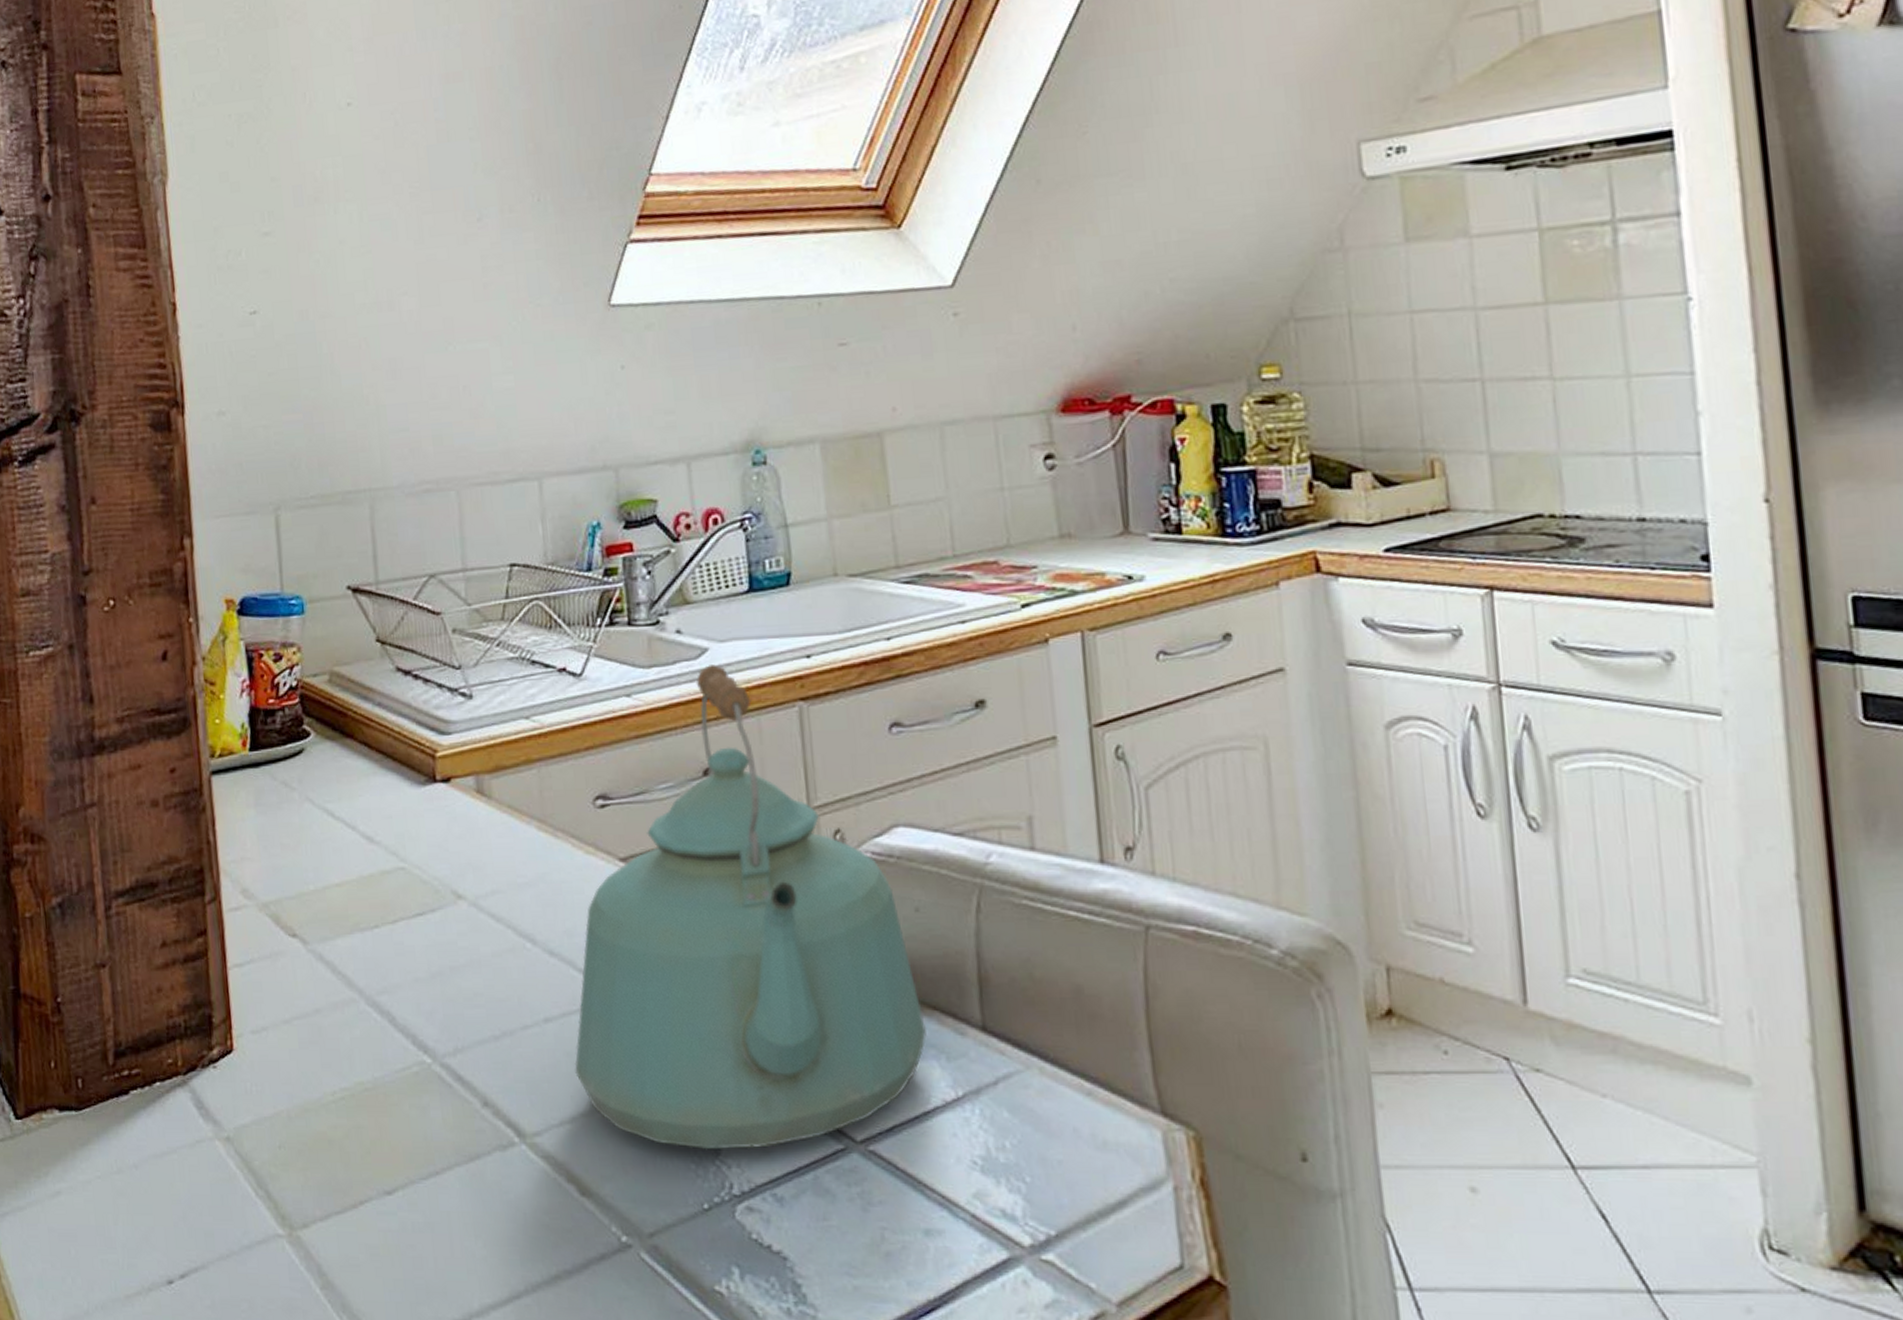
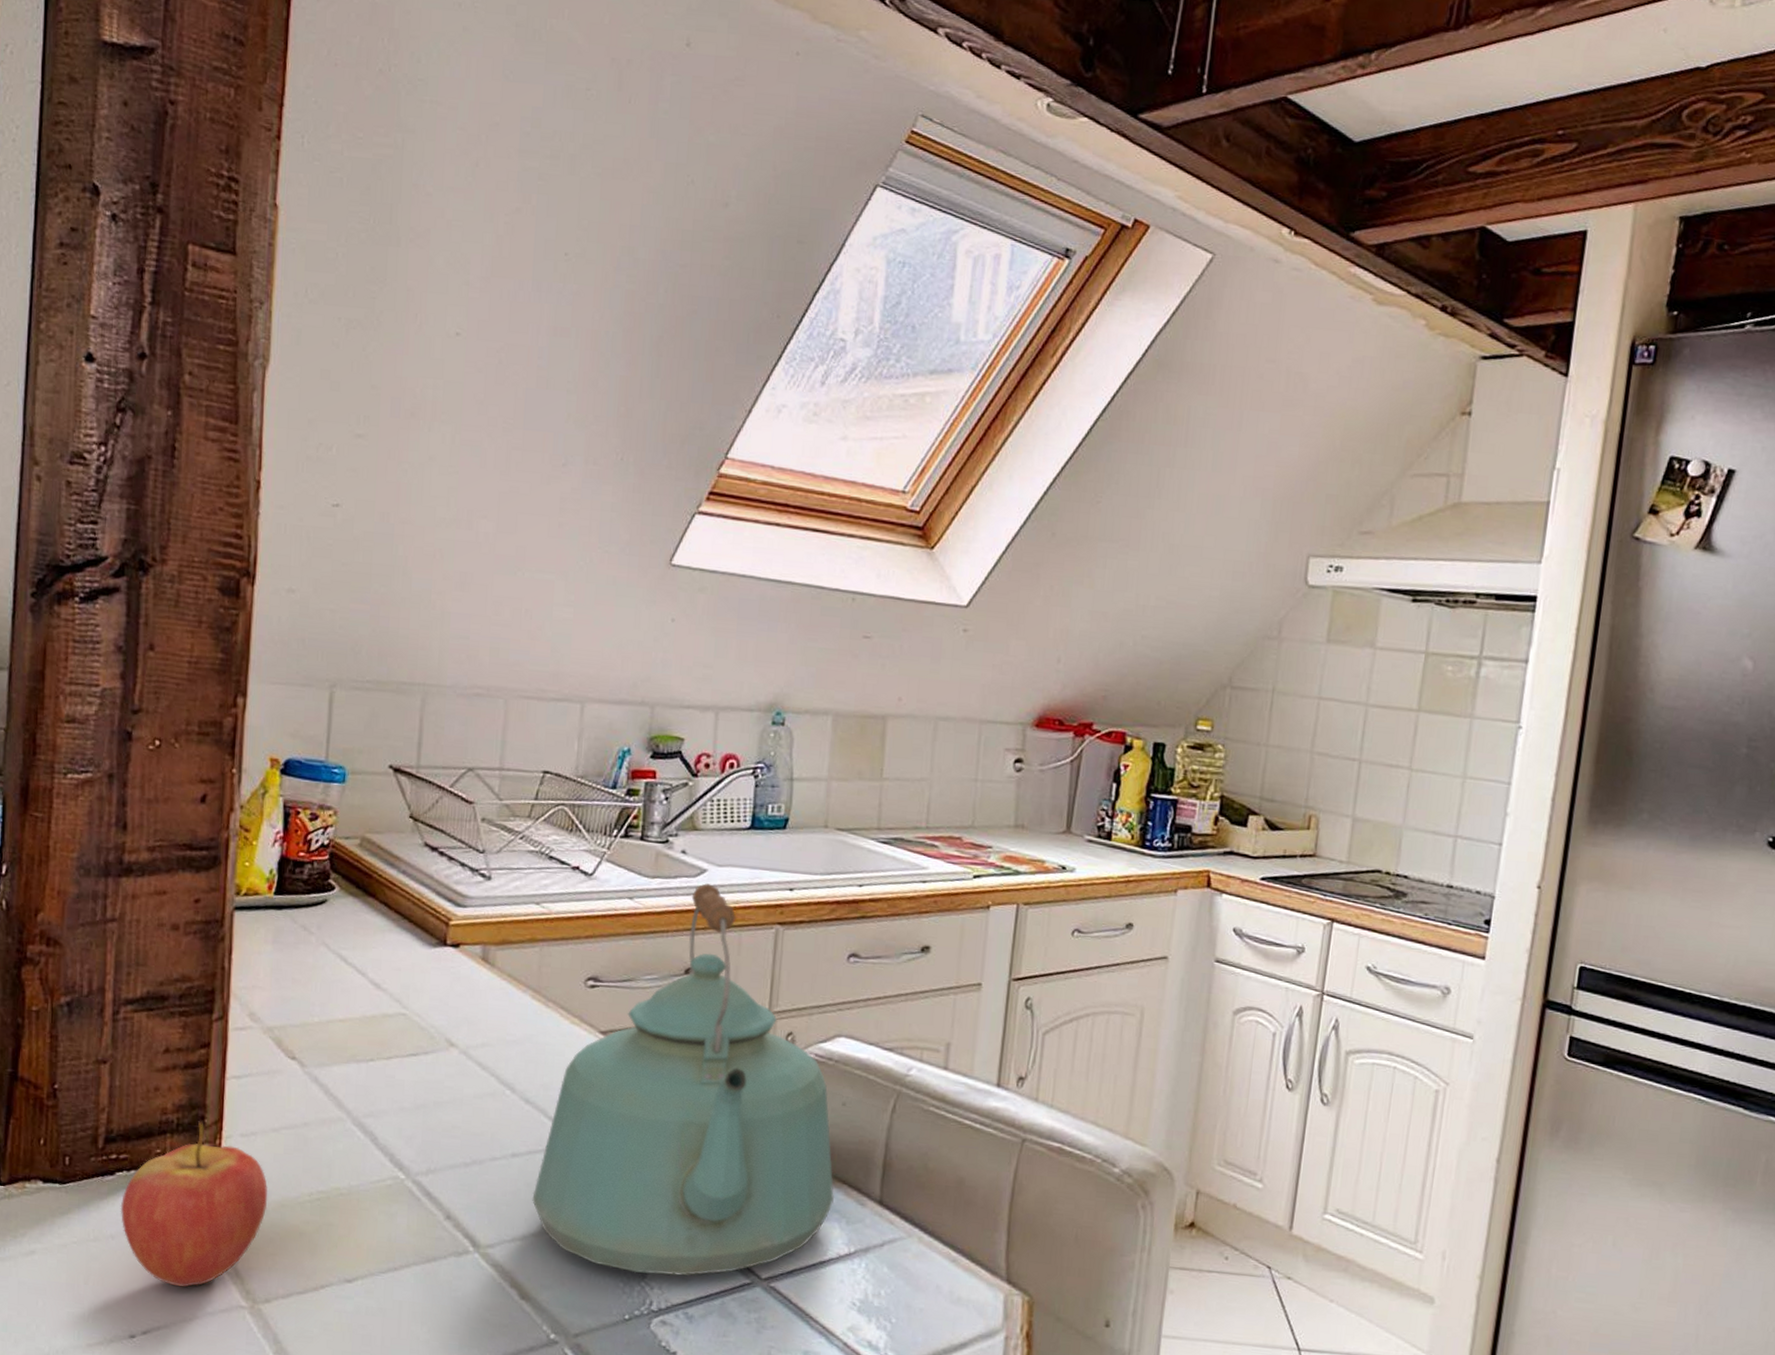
fruit: none [139,1020,290,1218] -> present [120,1120,268,1287]

